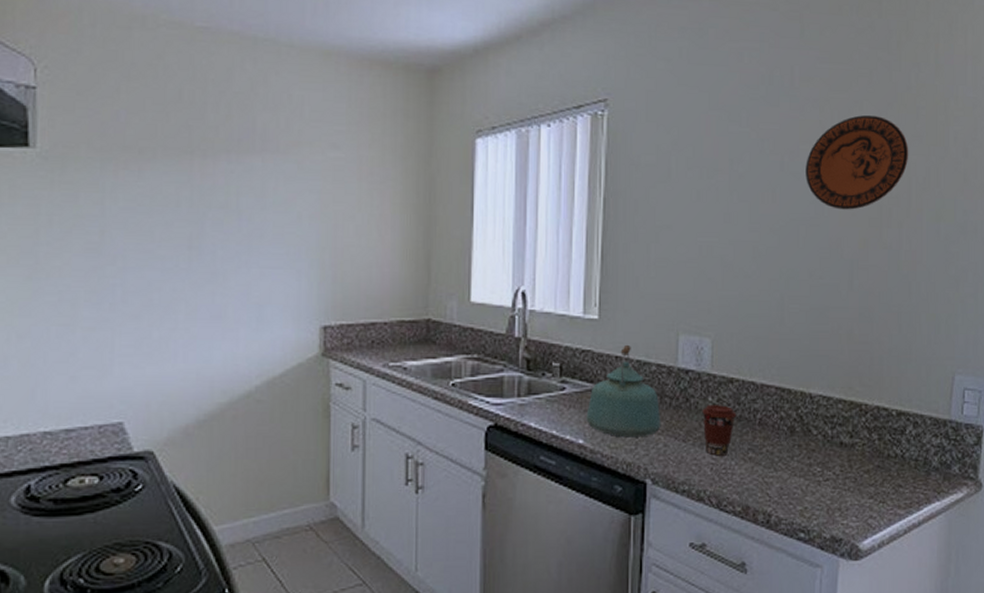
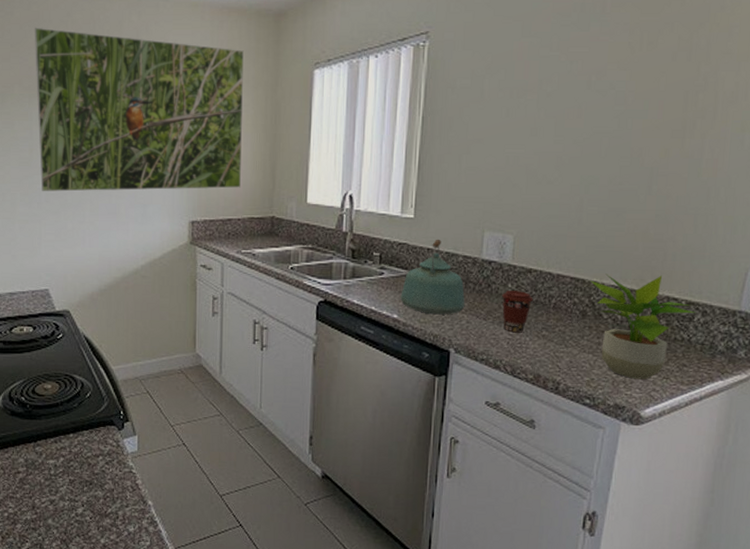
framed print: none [111,70,389,288] -> present [35,27,244,192]
potted plant: none [797,382,907,505] -> present [590,274,696,380]
decorative plate: present [806,115,909,210] -> none [611,36,718,123]

